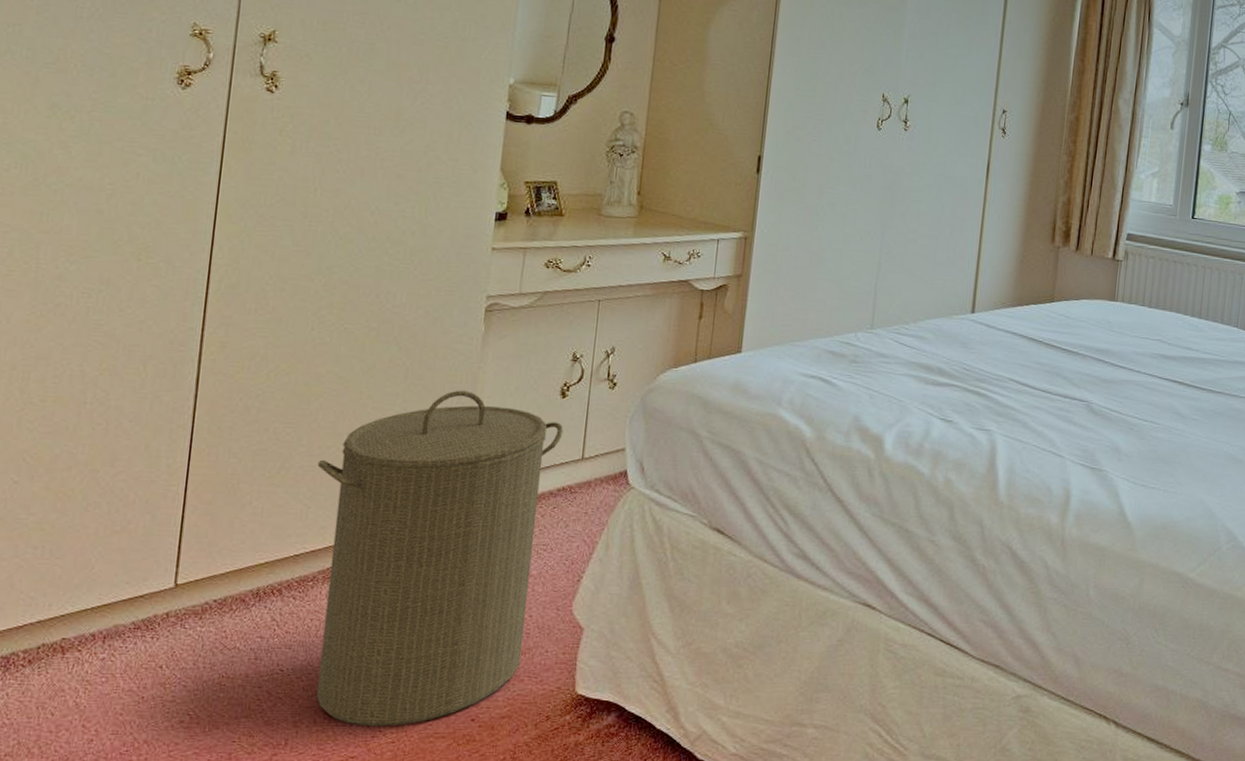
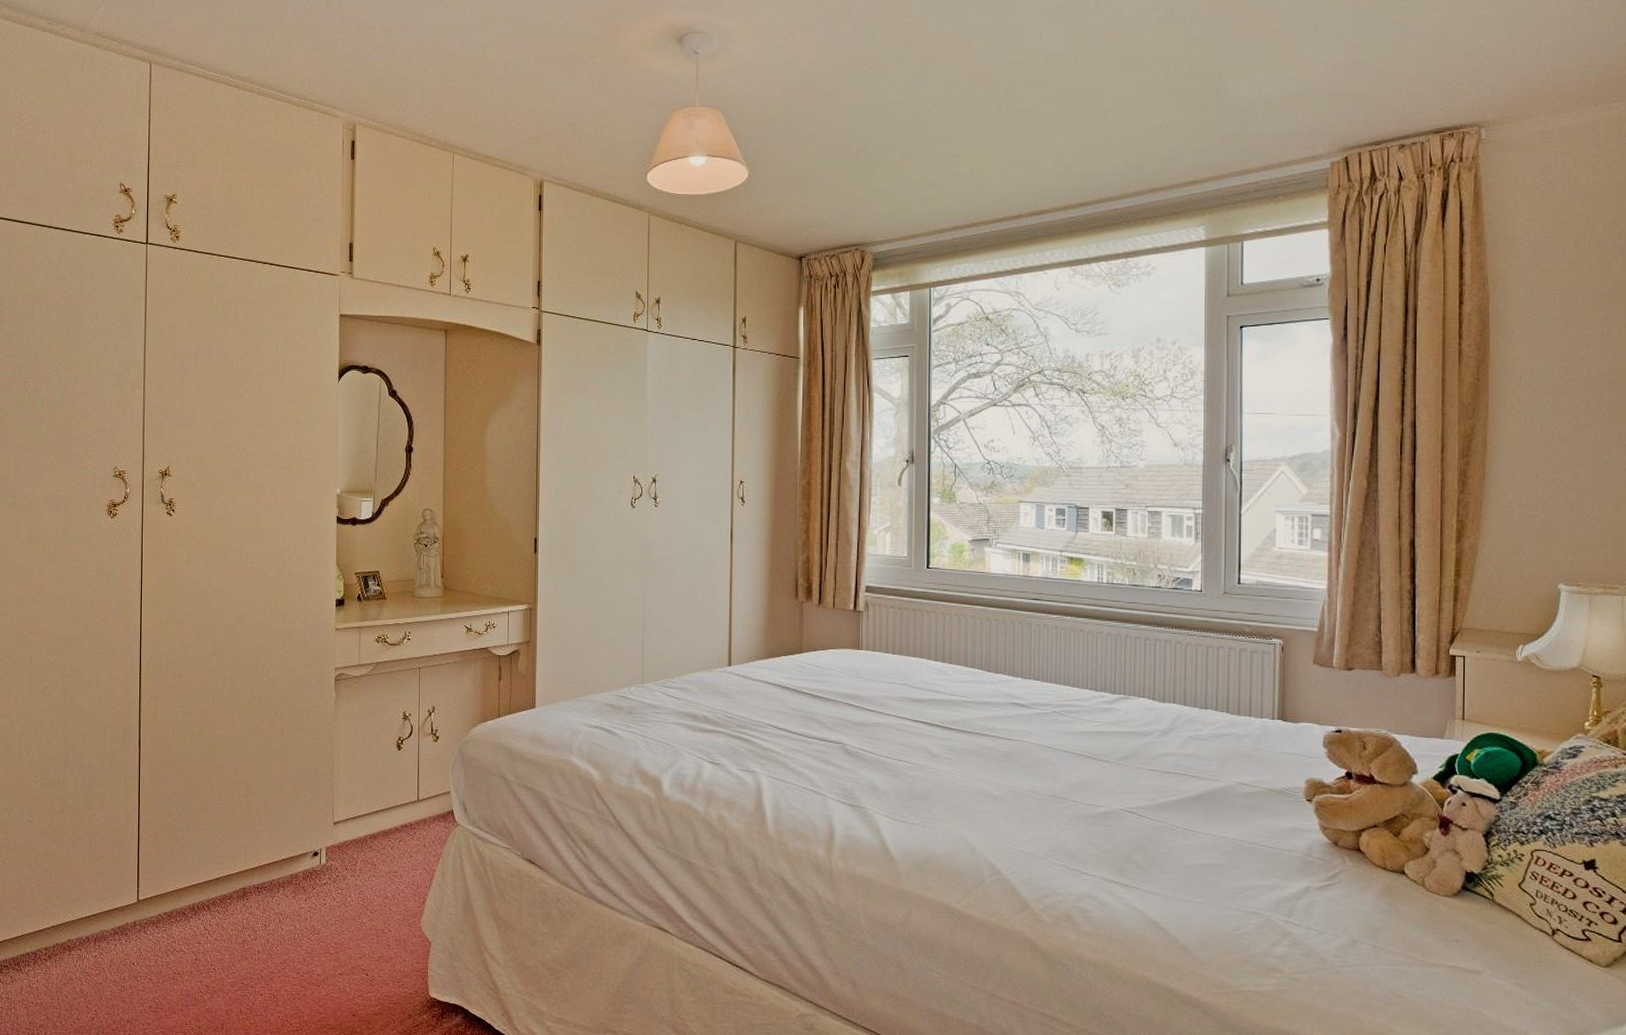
laundry hamper: present [316,390,563,727] -> none [226,745,401,1018]

